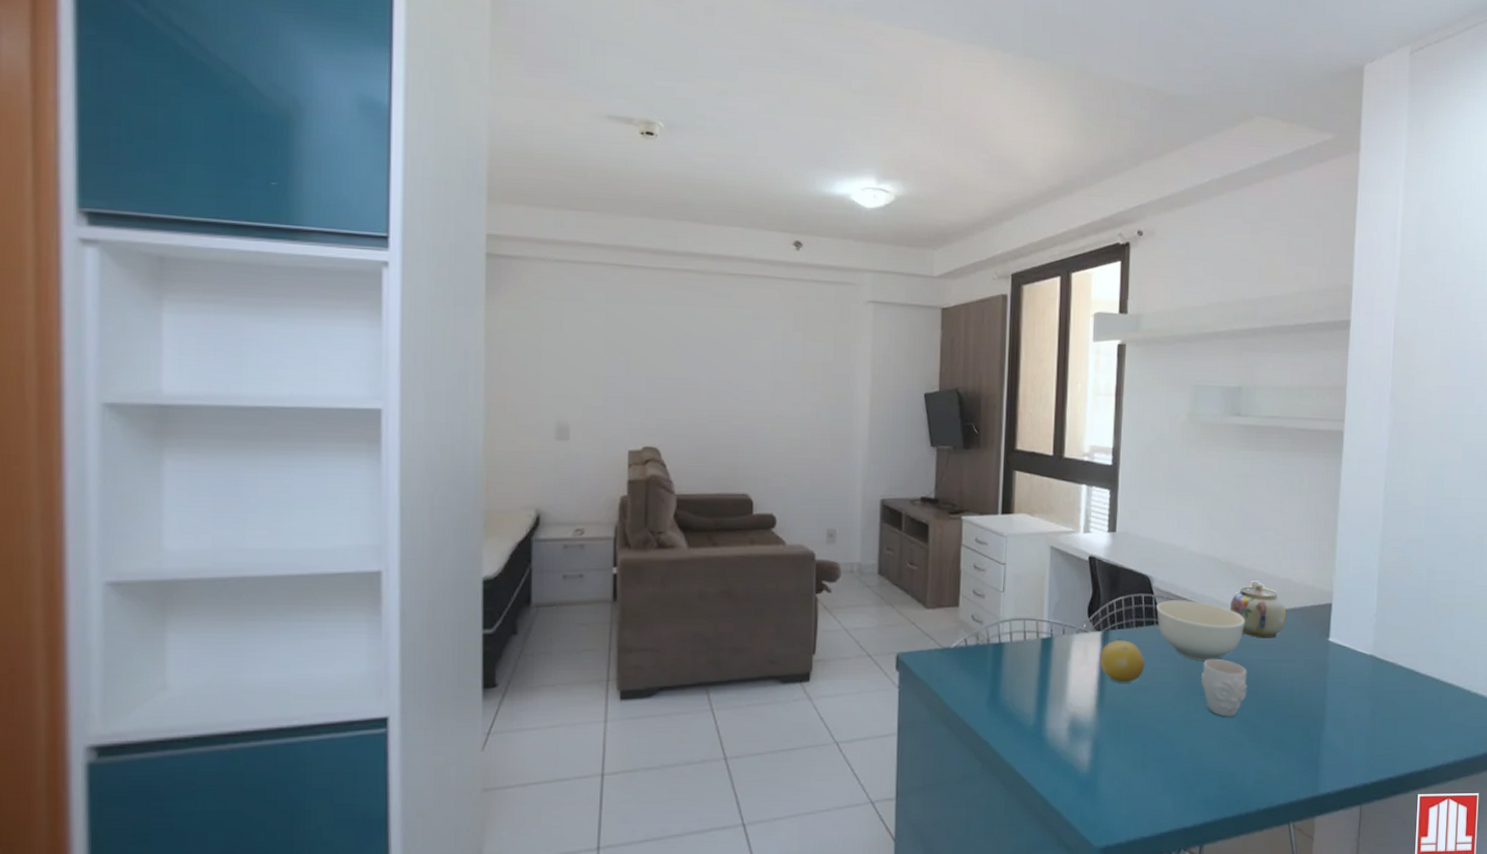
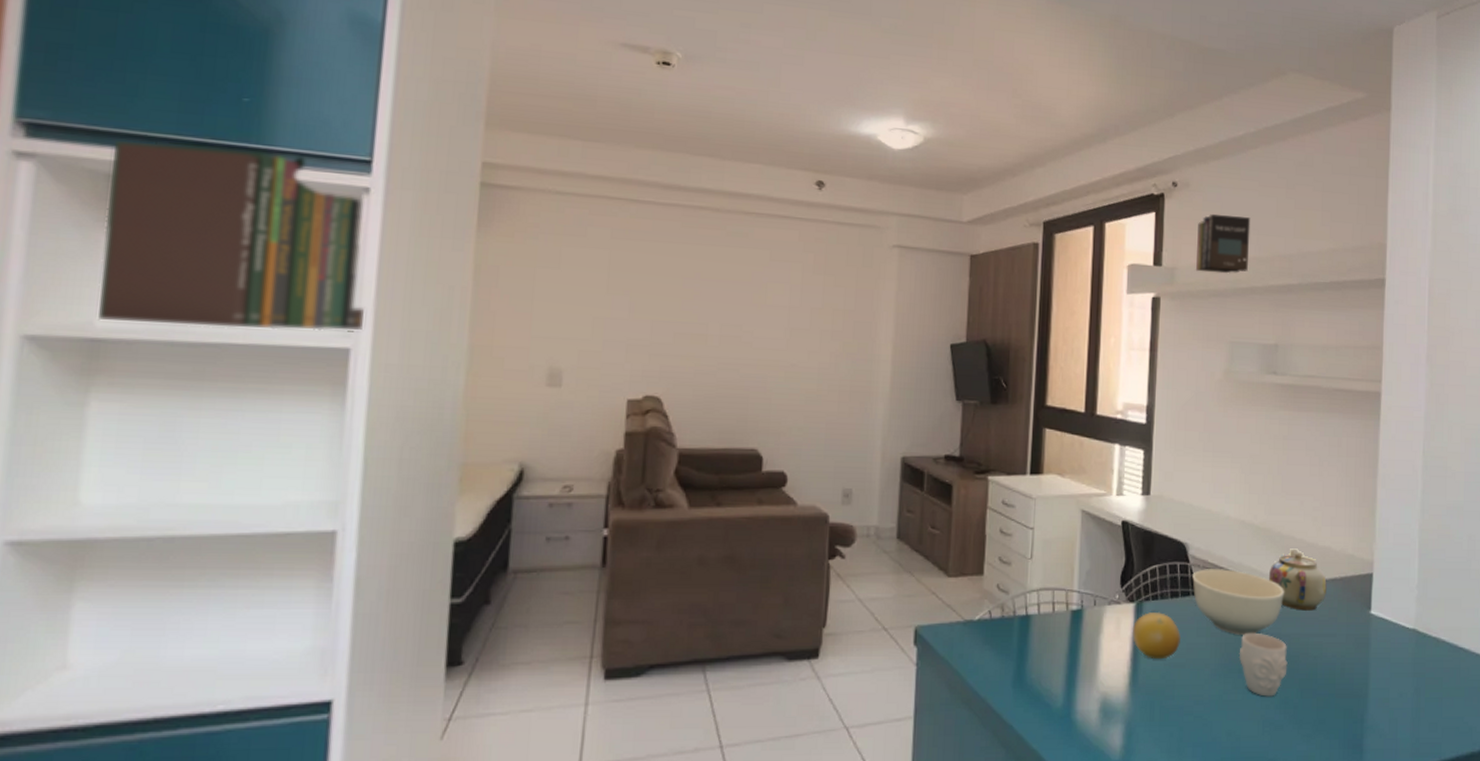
books: none [162,225,391,394] -> present [98,141,364,331]
books: none [1160,260,1216,320] -> present [1195,213,1251,274]

